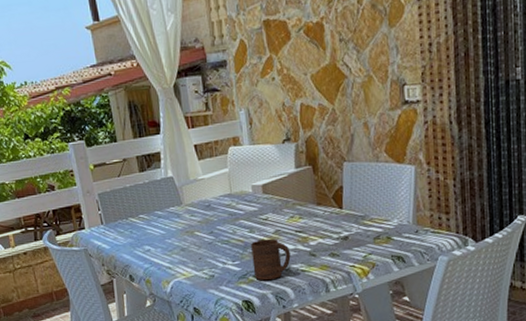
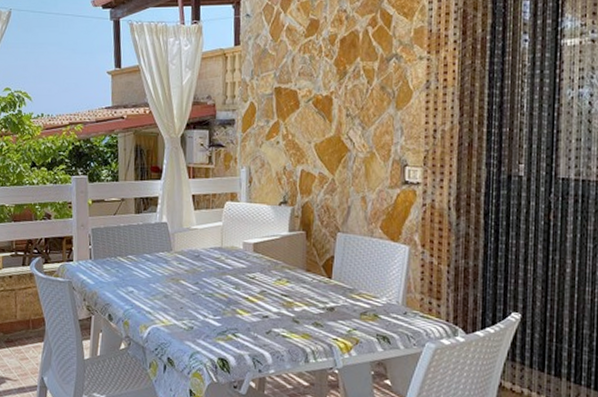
cup: present [251,238,291,281] -> none [233,297,274,341]

